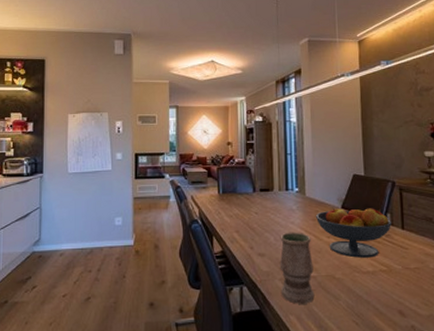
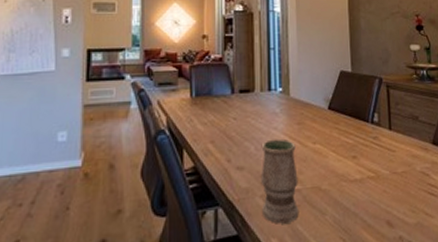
fruit bowl: present [315,207,391,258] -> none [300,108,379,165]

